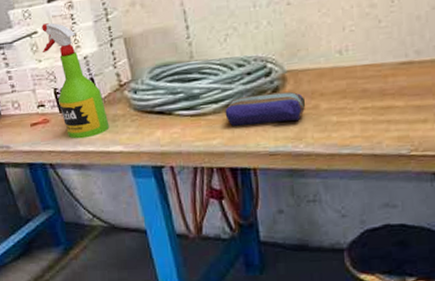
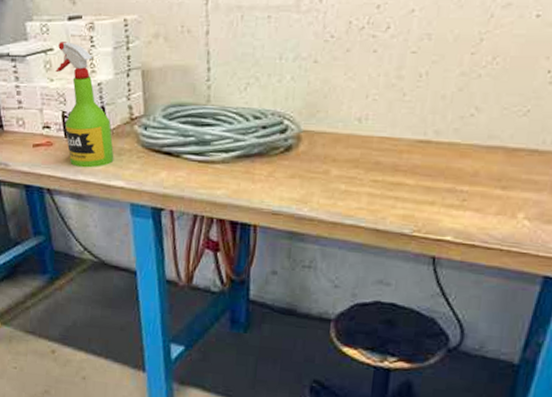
pencil case: present [225,91,306,126] -> none [234,150,317,183]

